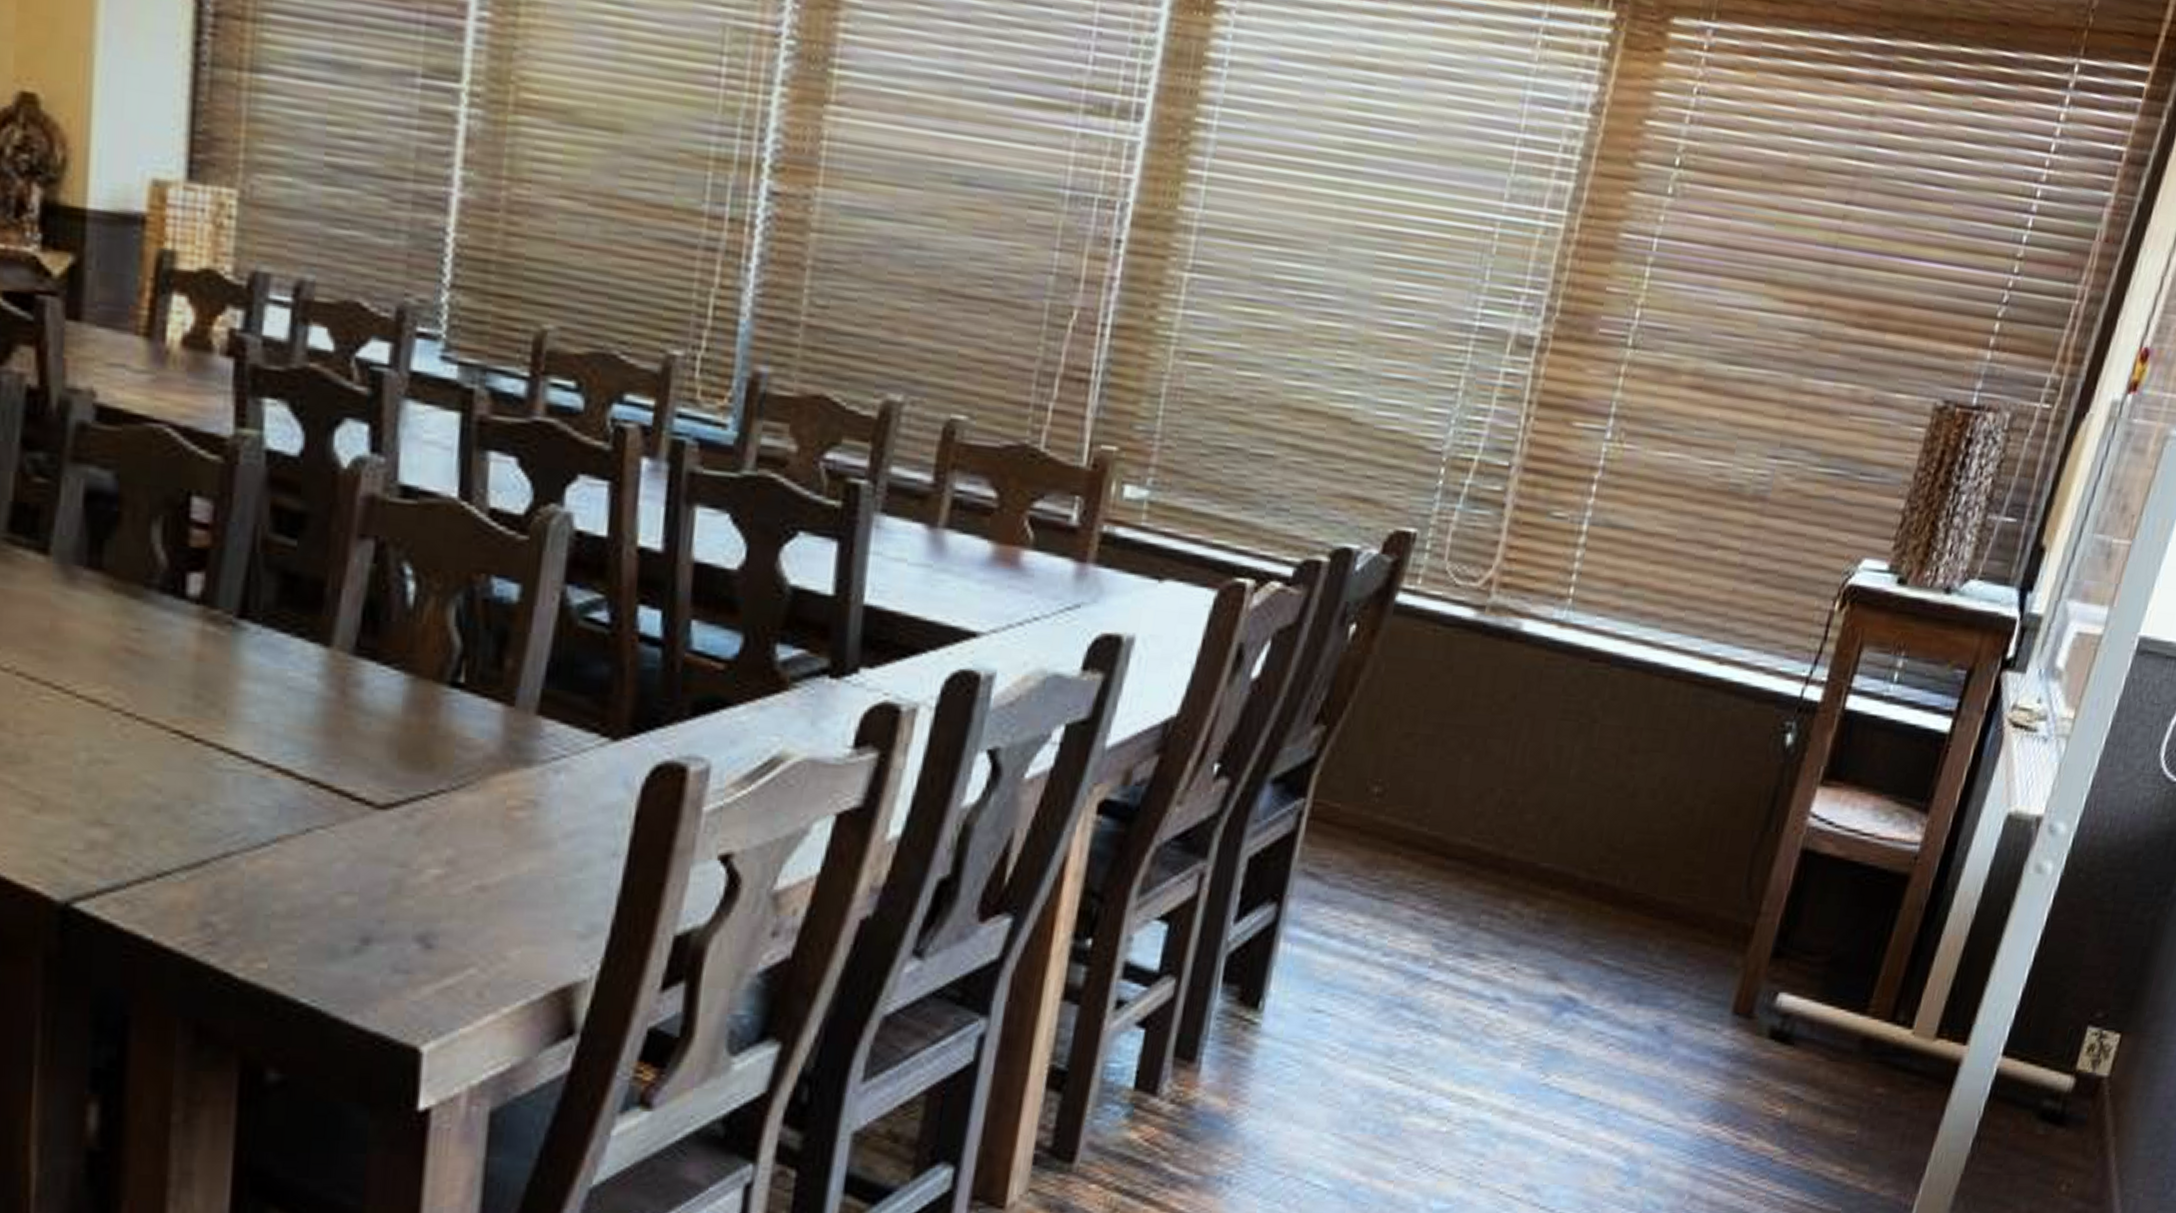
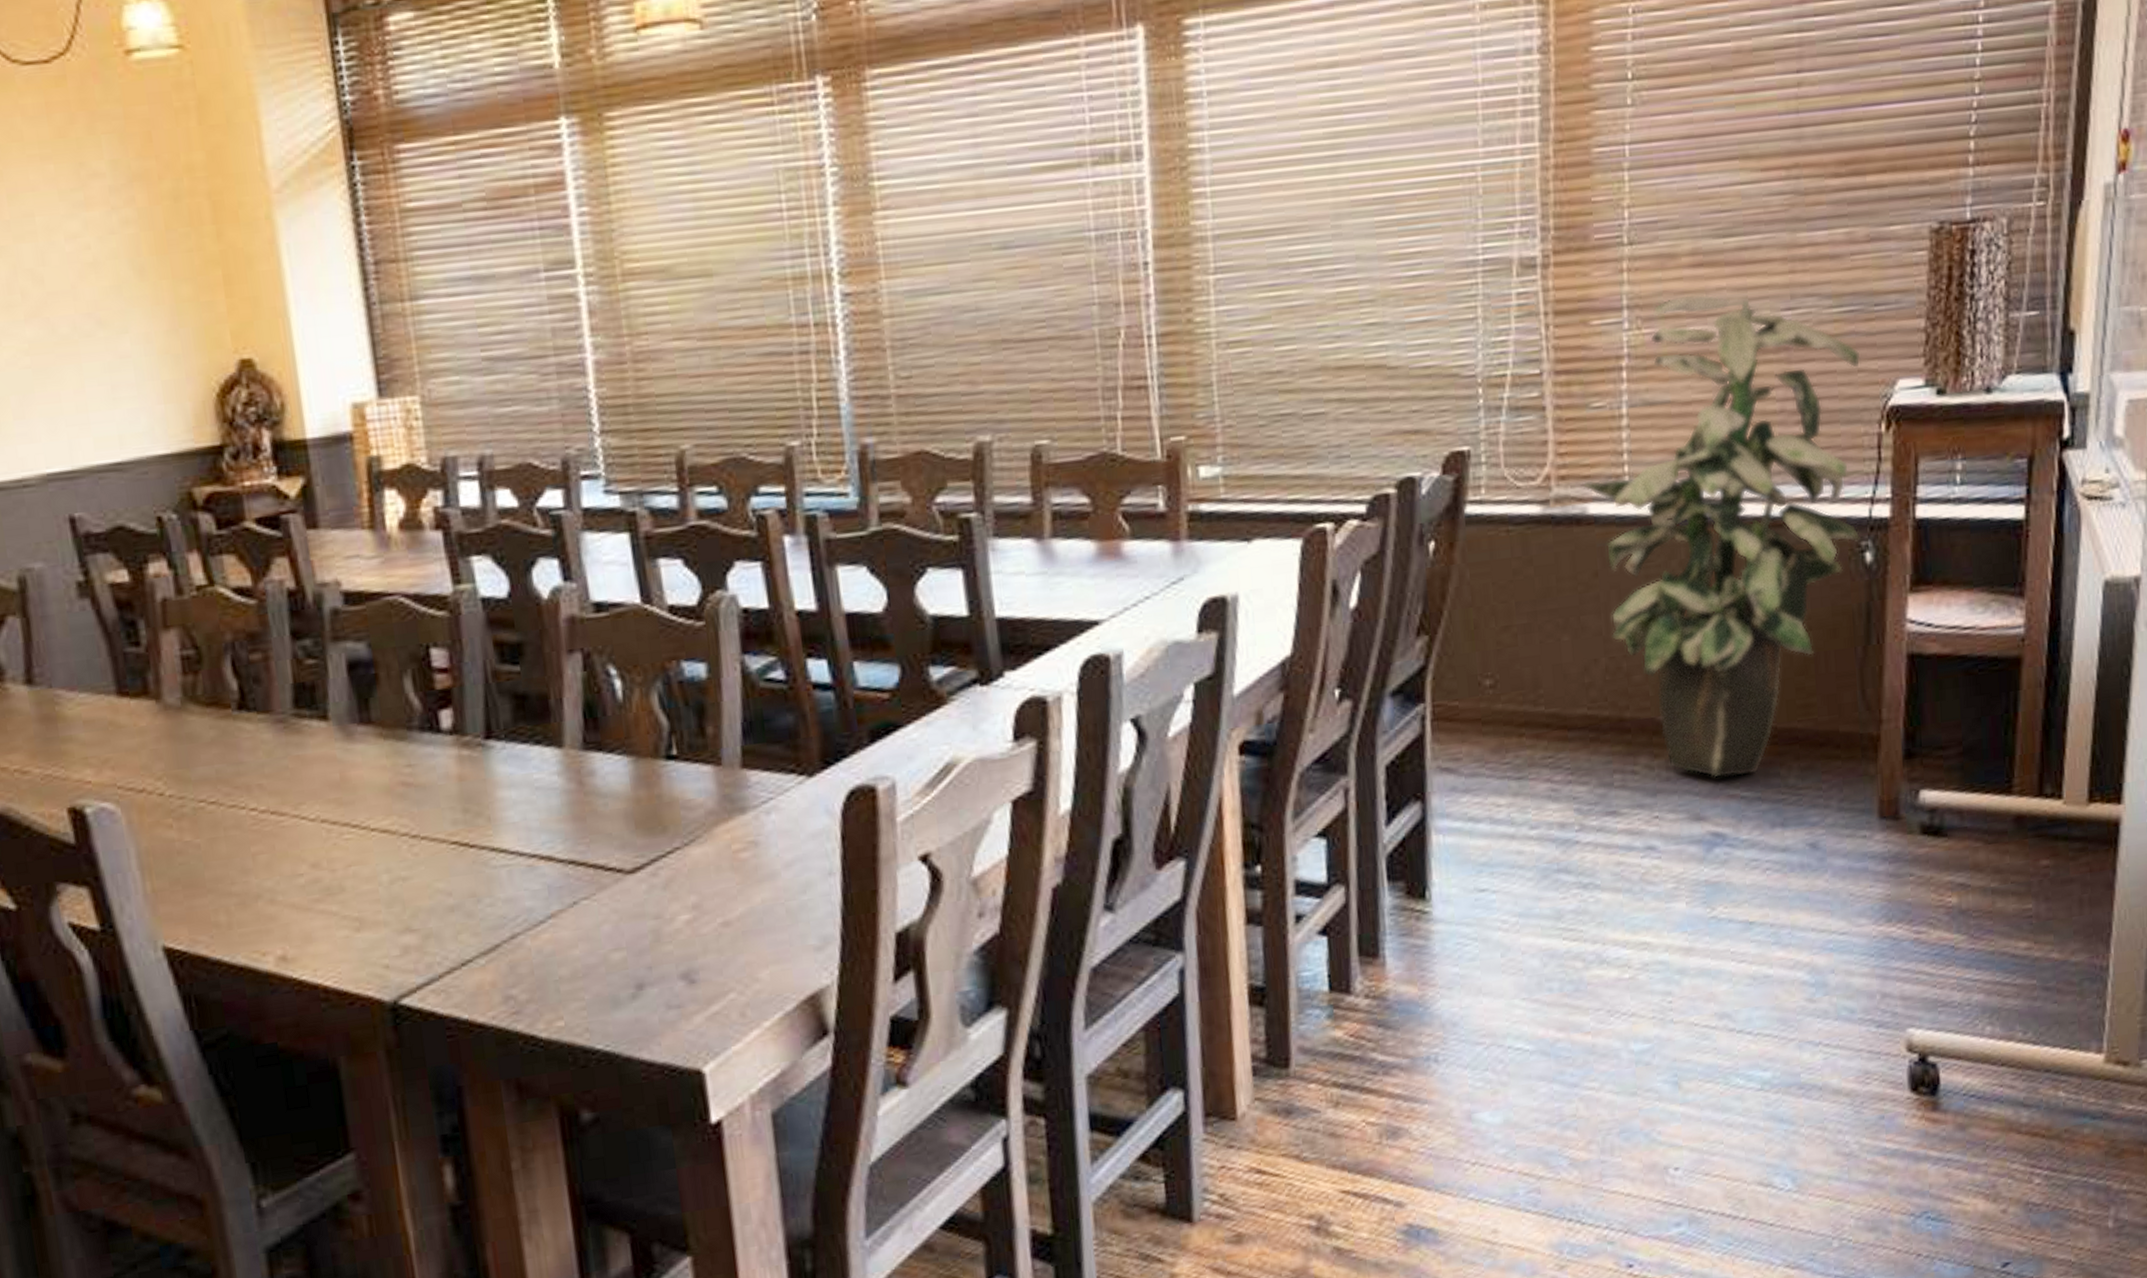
indoor plant: none [1514,416,1833,943] -> present [1582,293,1861,778]

